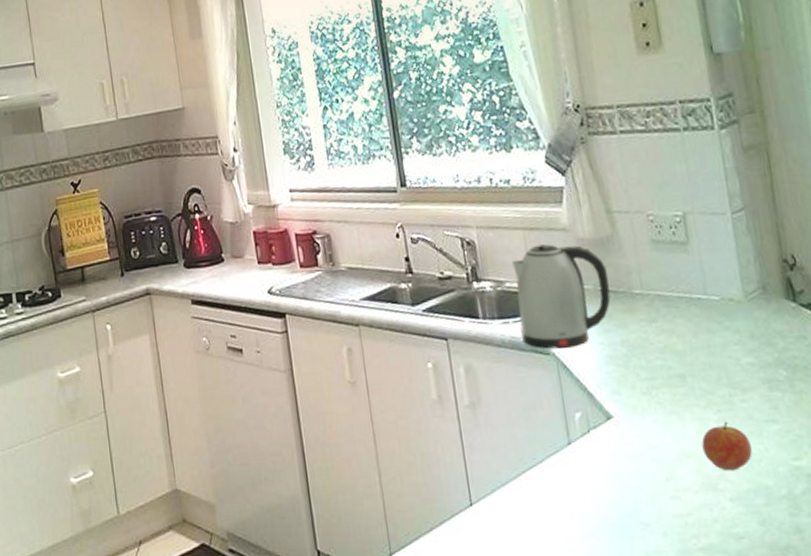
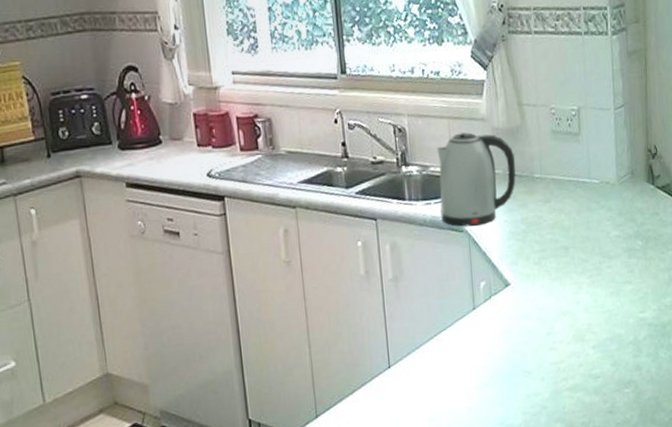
fruit: present [701,421,752,471] -> none [576,284,612,325]

